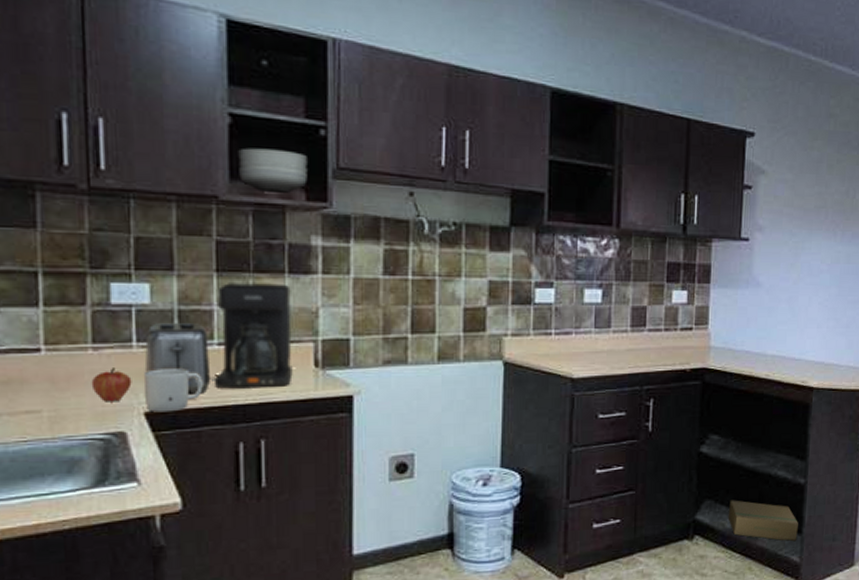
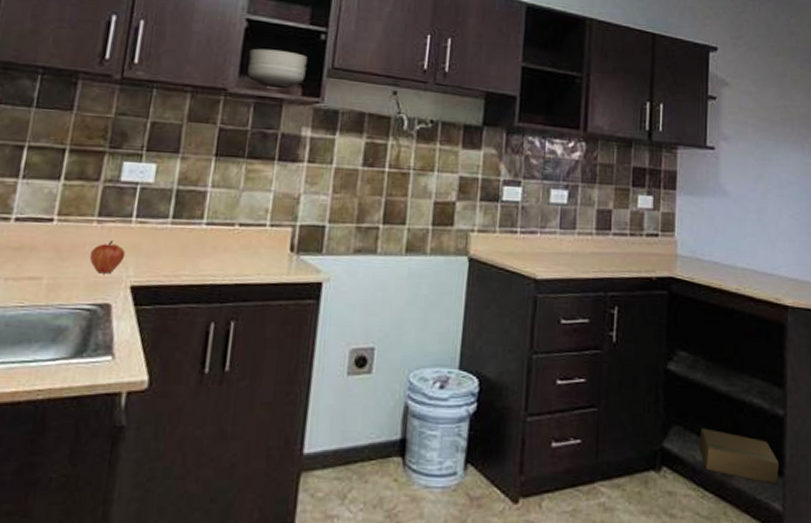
toaster: present [144,323,210,394] -> none [138,201,199,271]
mug: present [144,369,203,413] -> none [133,244,188,288]
coffee maker: present [215,283,293,389] -> none [198,167,278,269]

